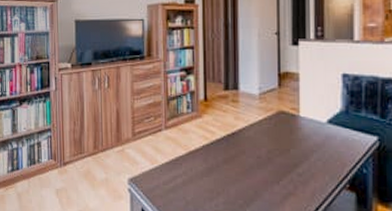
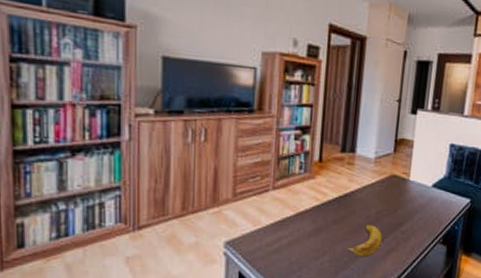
banana: none [241,165,278,201] -> present [347,225,383,257]

